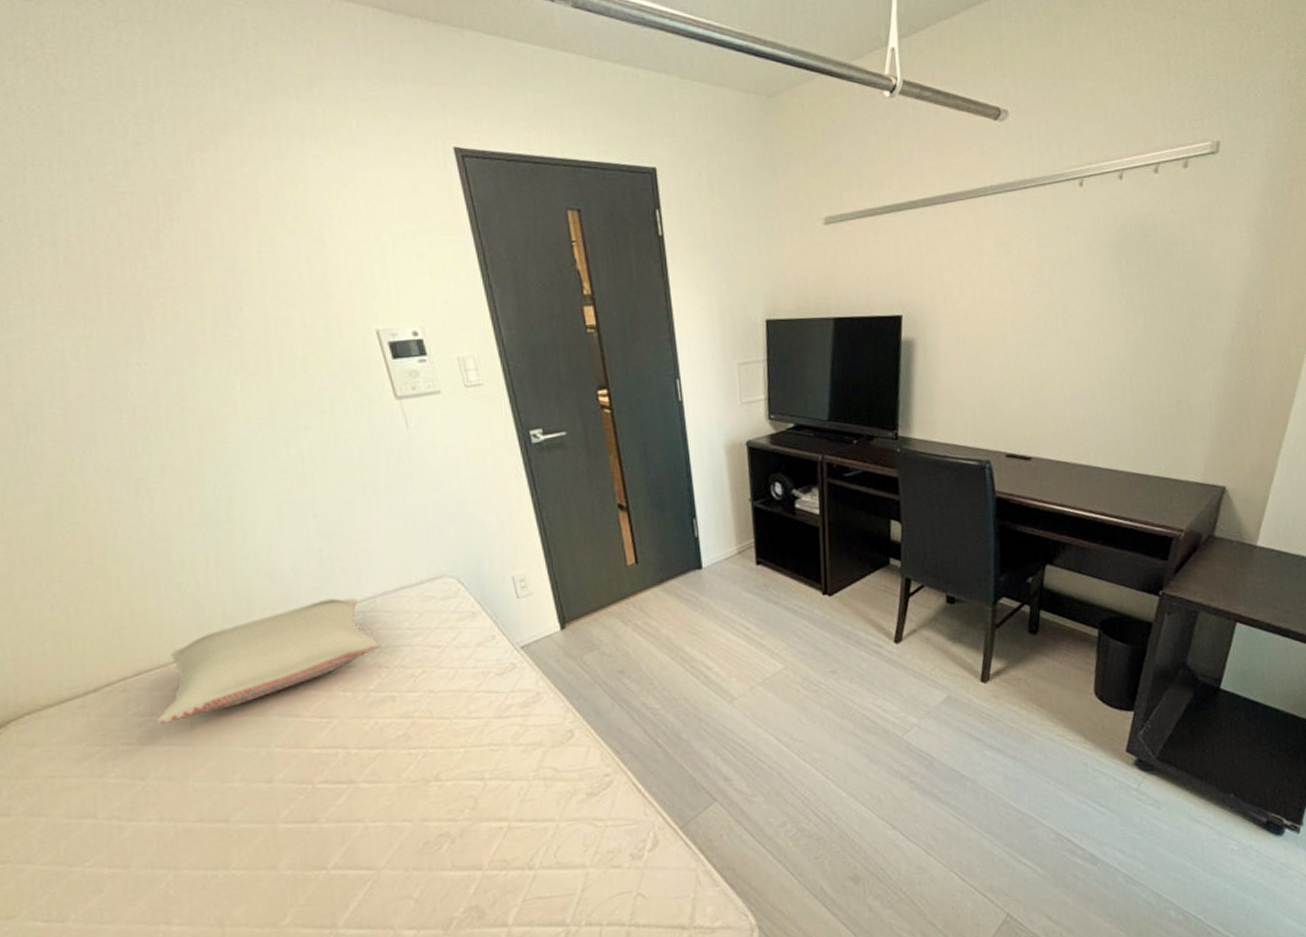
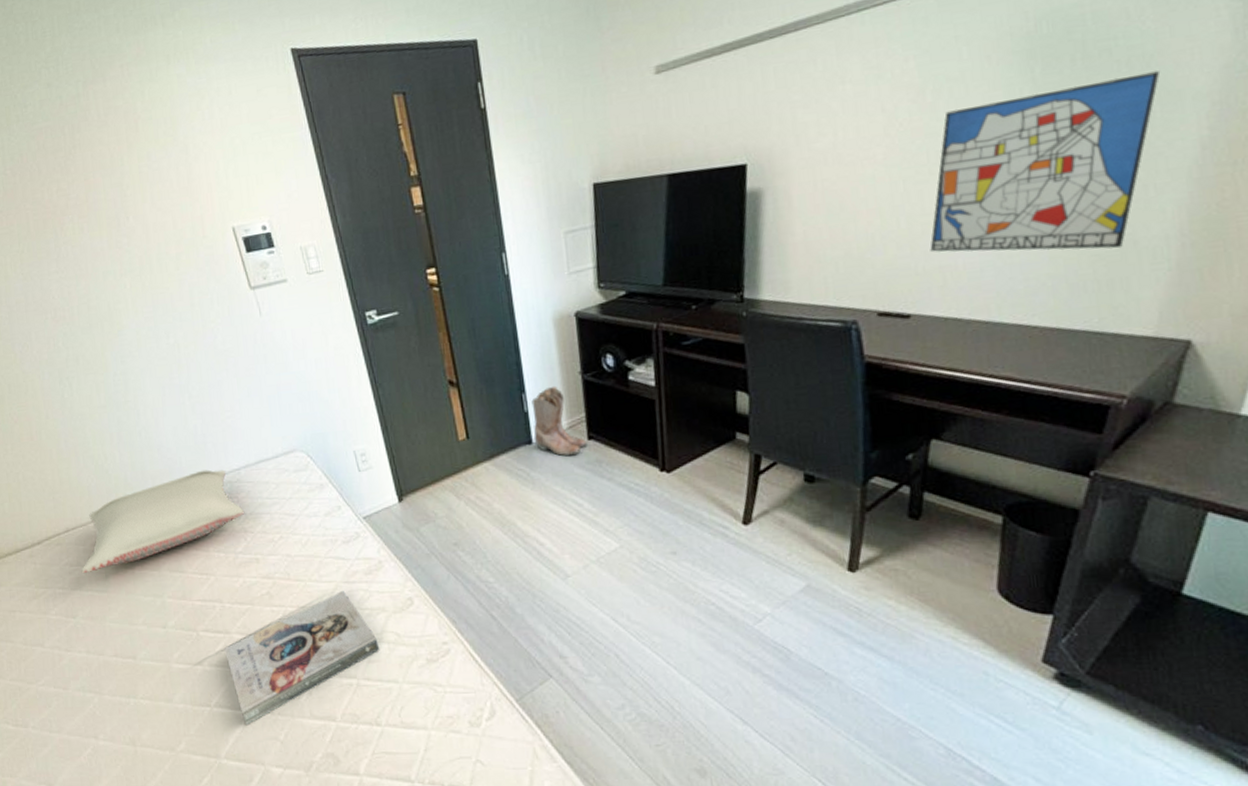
book: none [348,727,535,885] -> present [225,591,380,724]
boots: none [702,512,756,581] -> present [531,385,587,456]
wall art: none [1046,274,1206,411] -> present [930,71,1161,253]

